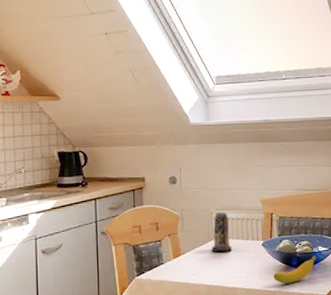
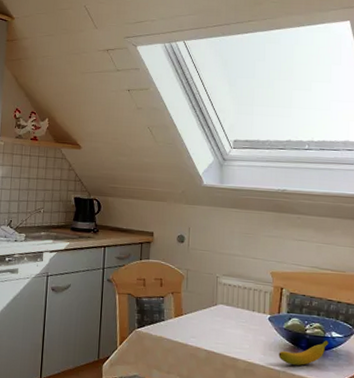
candle: present [211,212,233,253] -> none [214,278,237,320]

